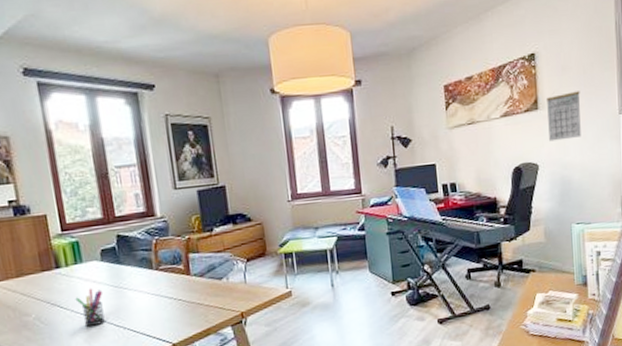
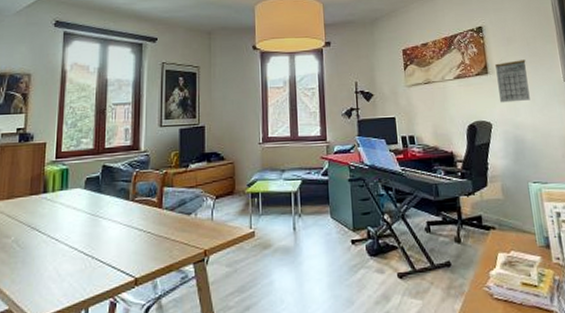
pen holder: present [75,288,105,327] -> none [53,214,80,253]

